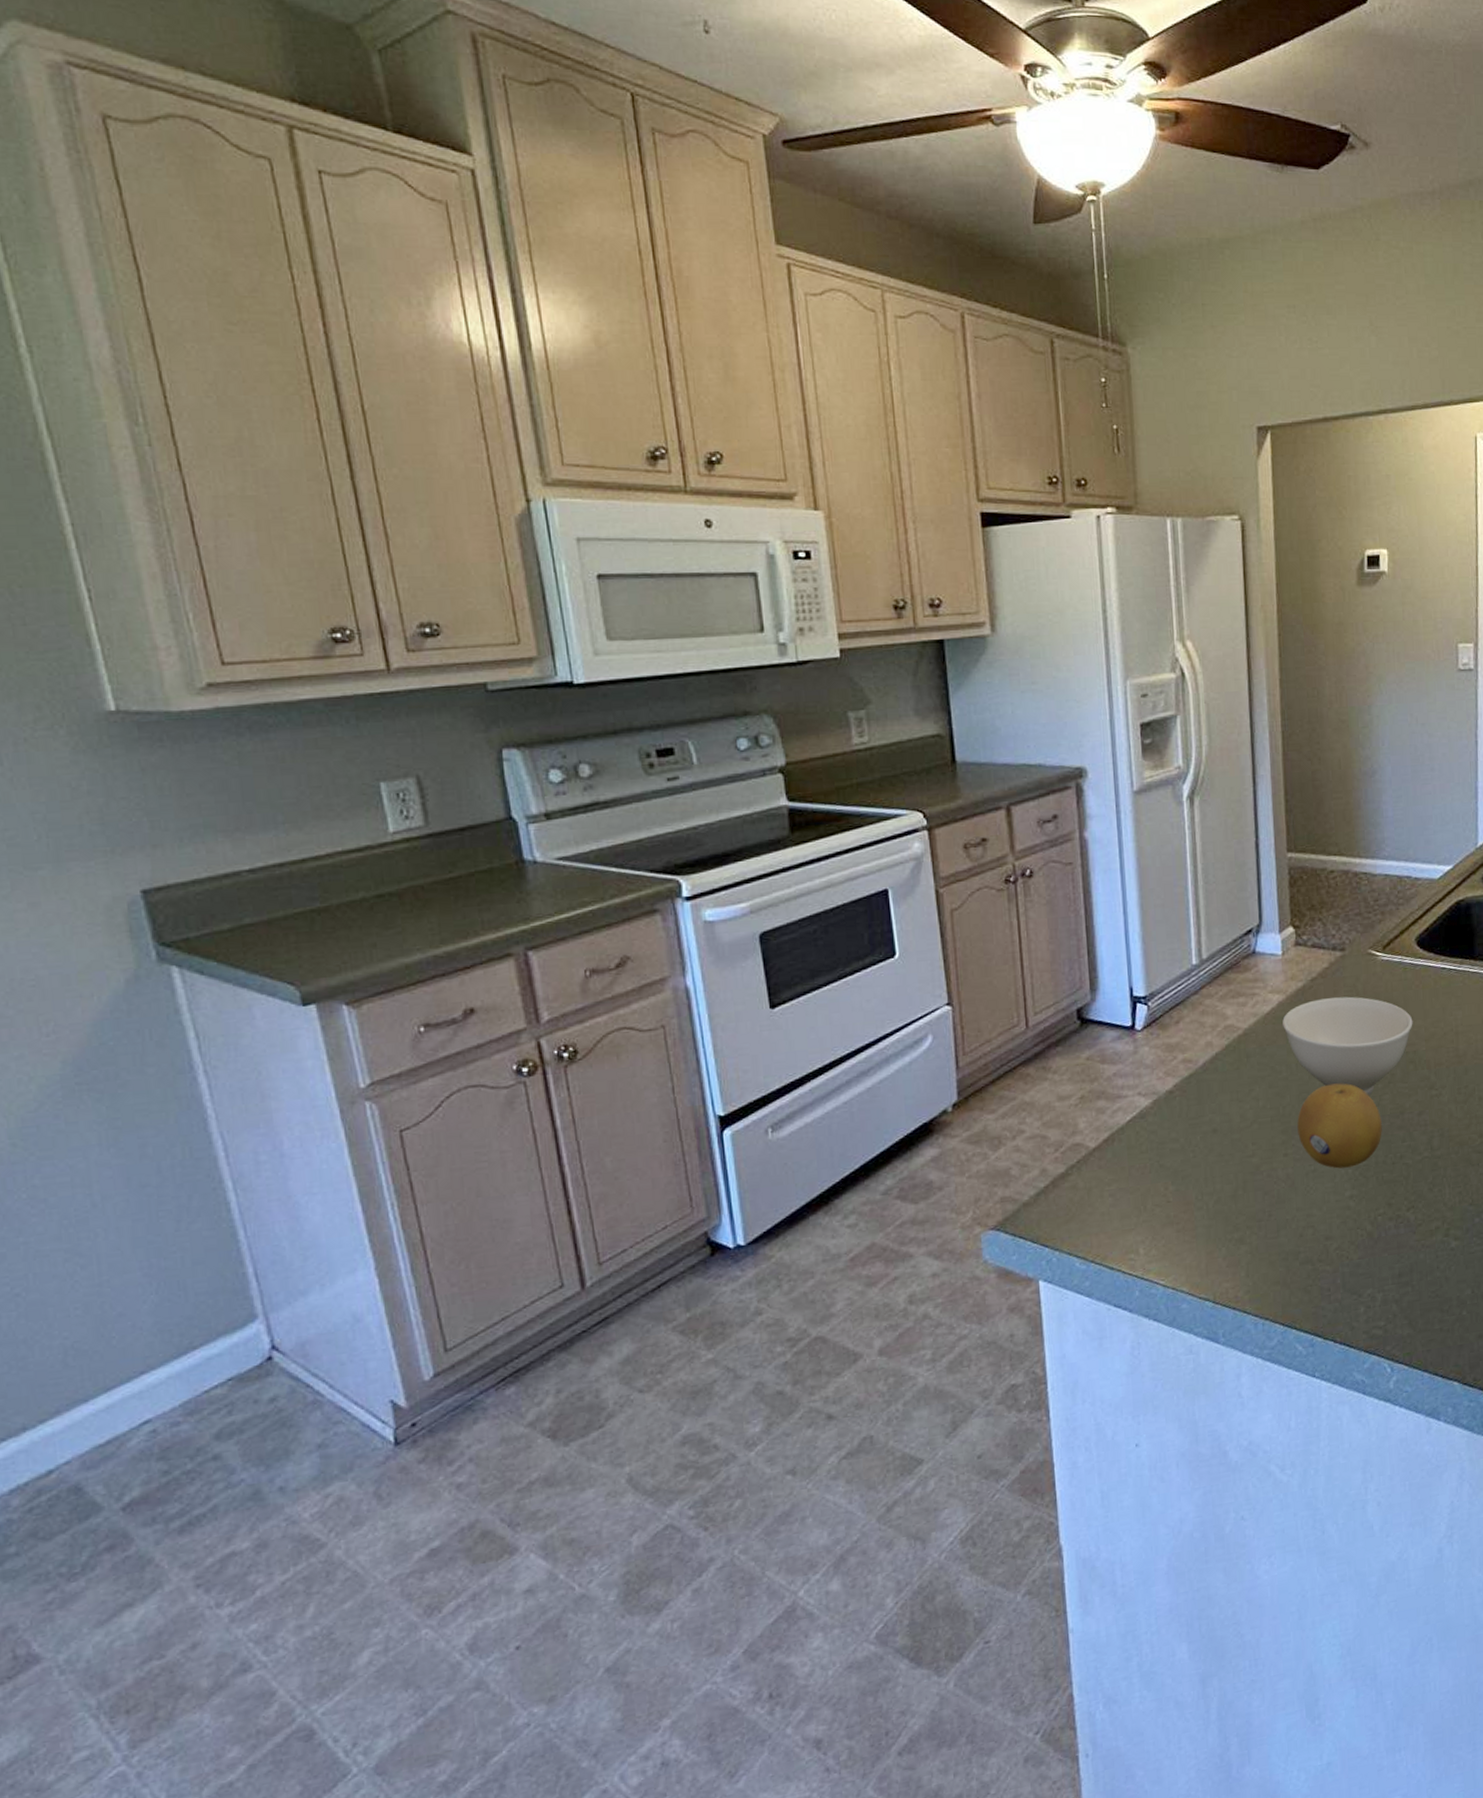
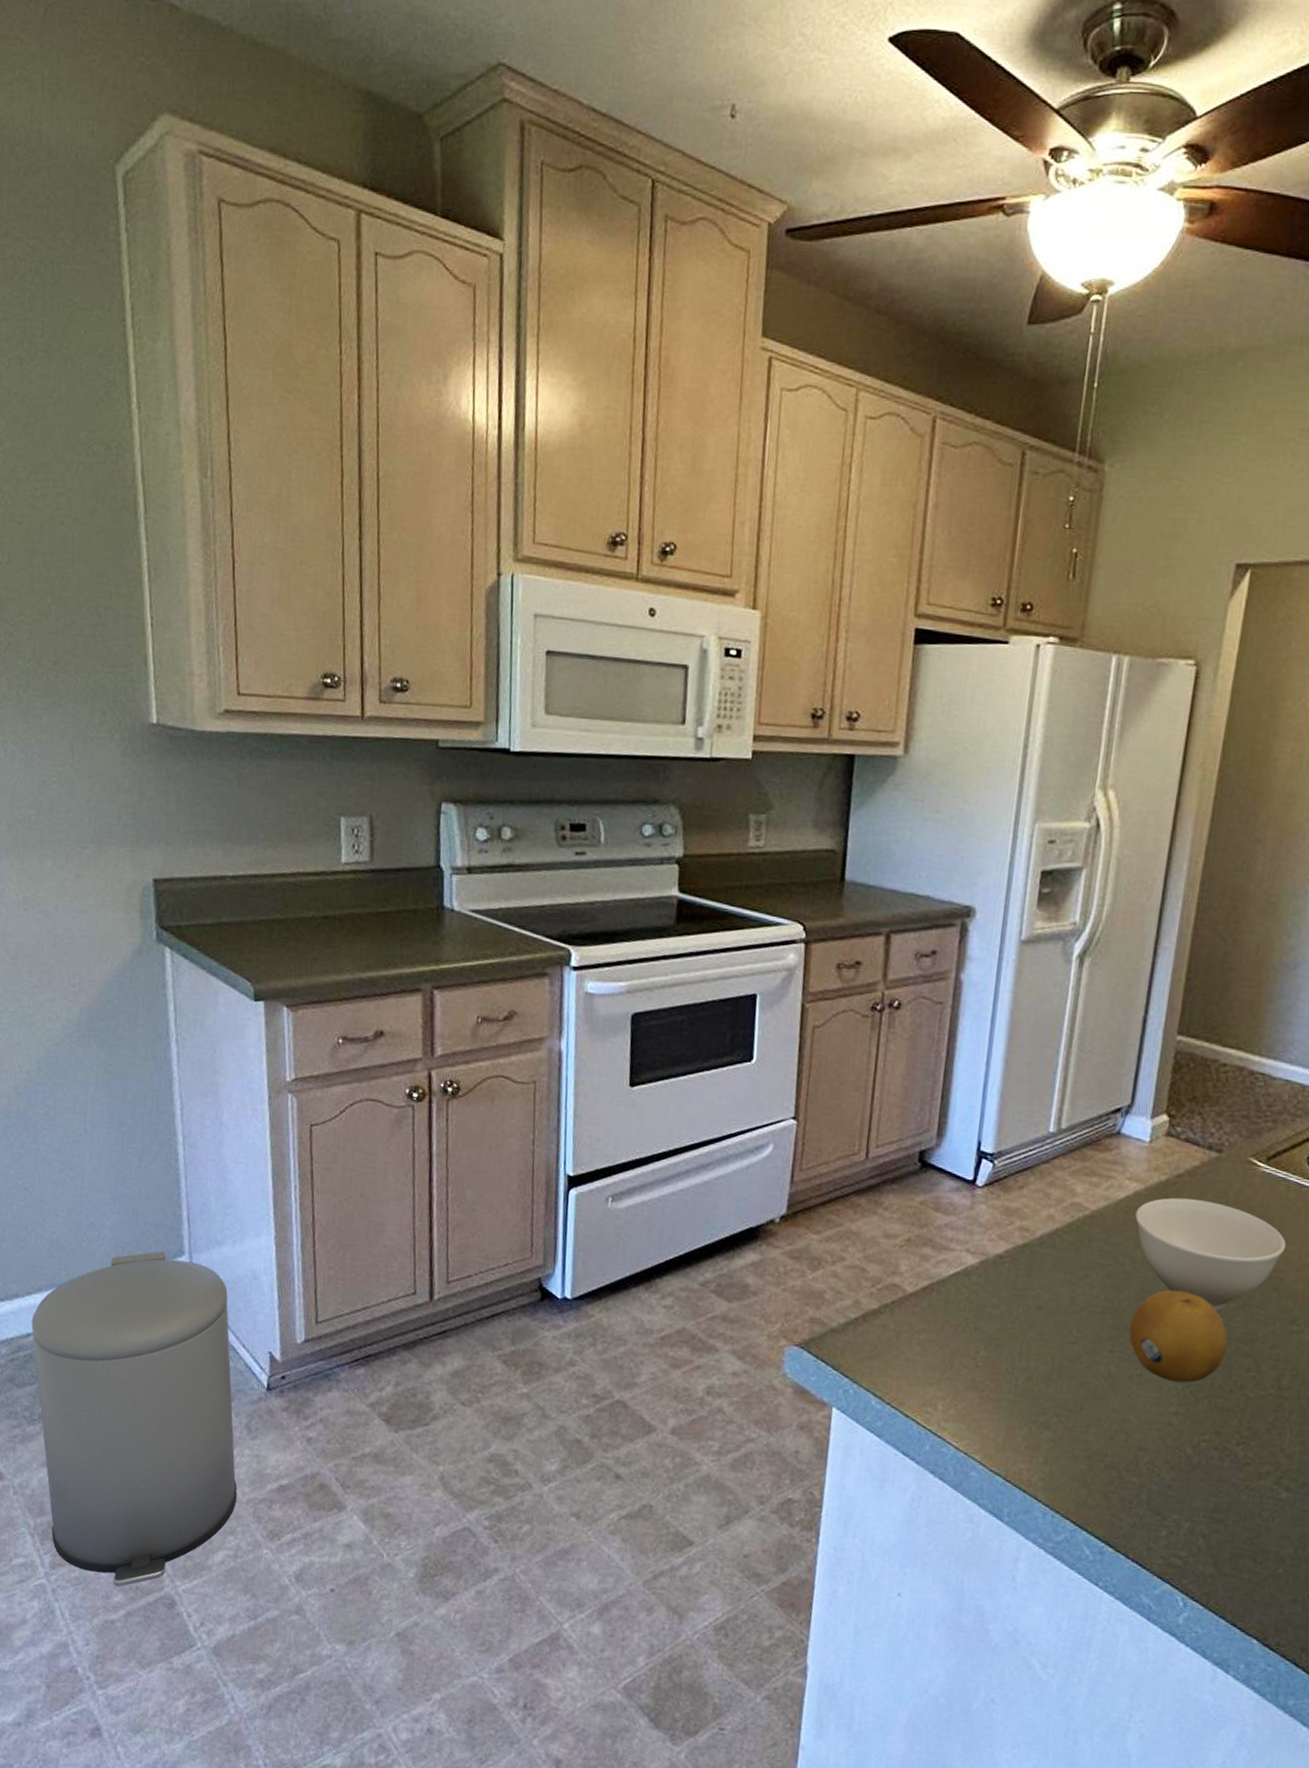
pedal bin: none [51,1321,377,1740] -> present [31,1251,237,1587]

